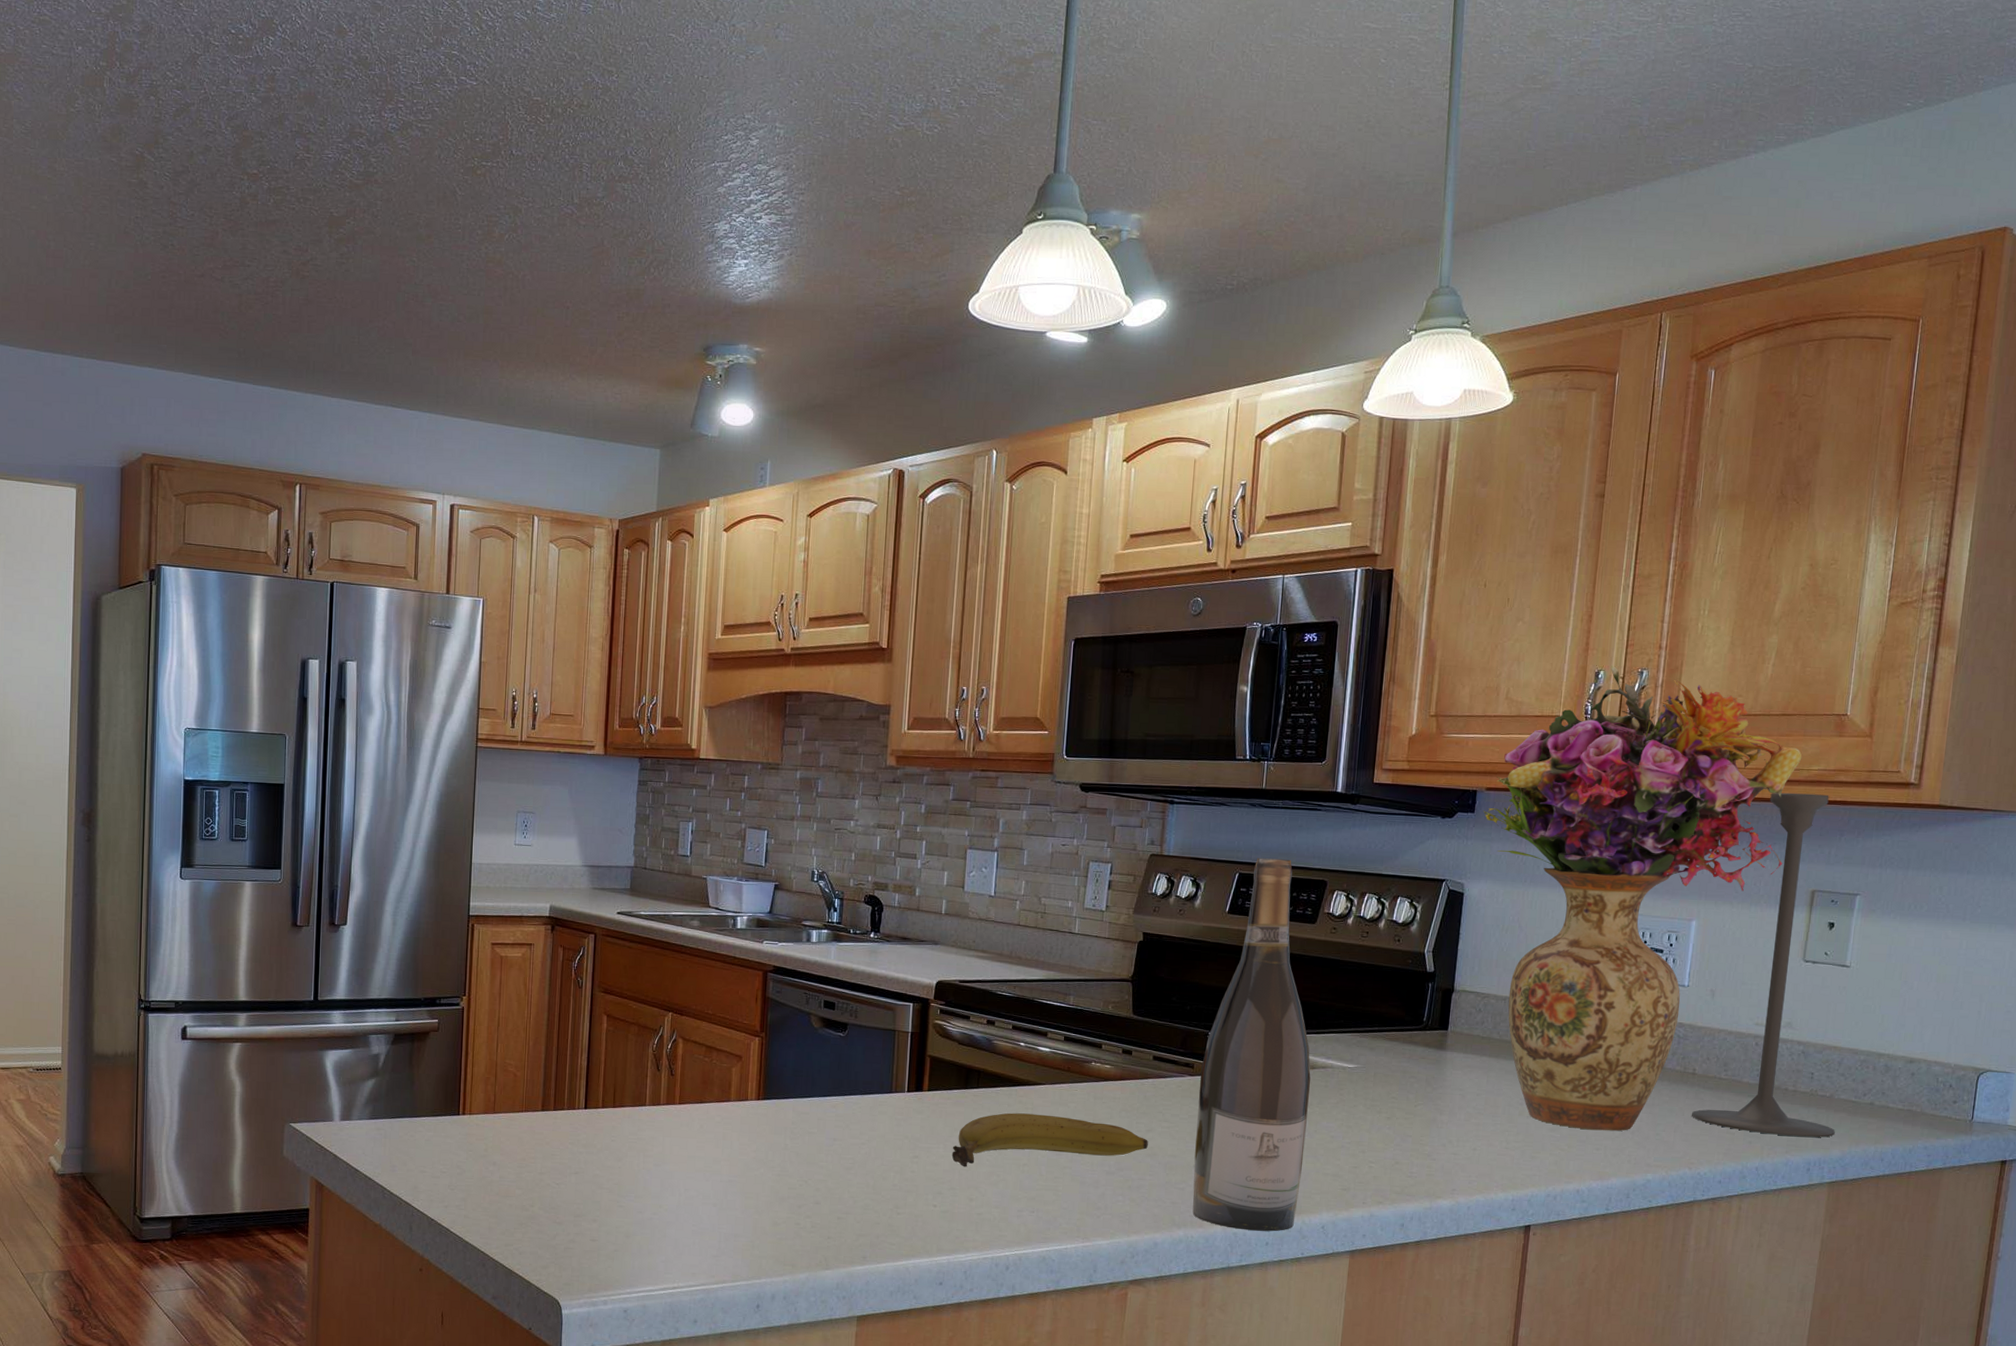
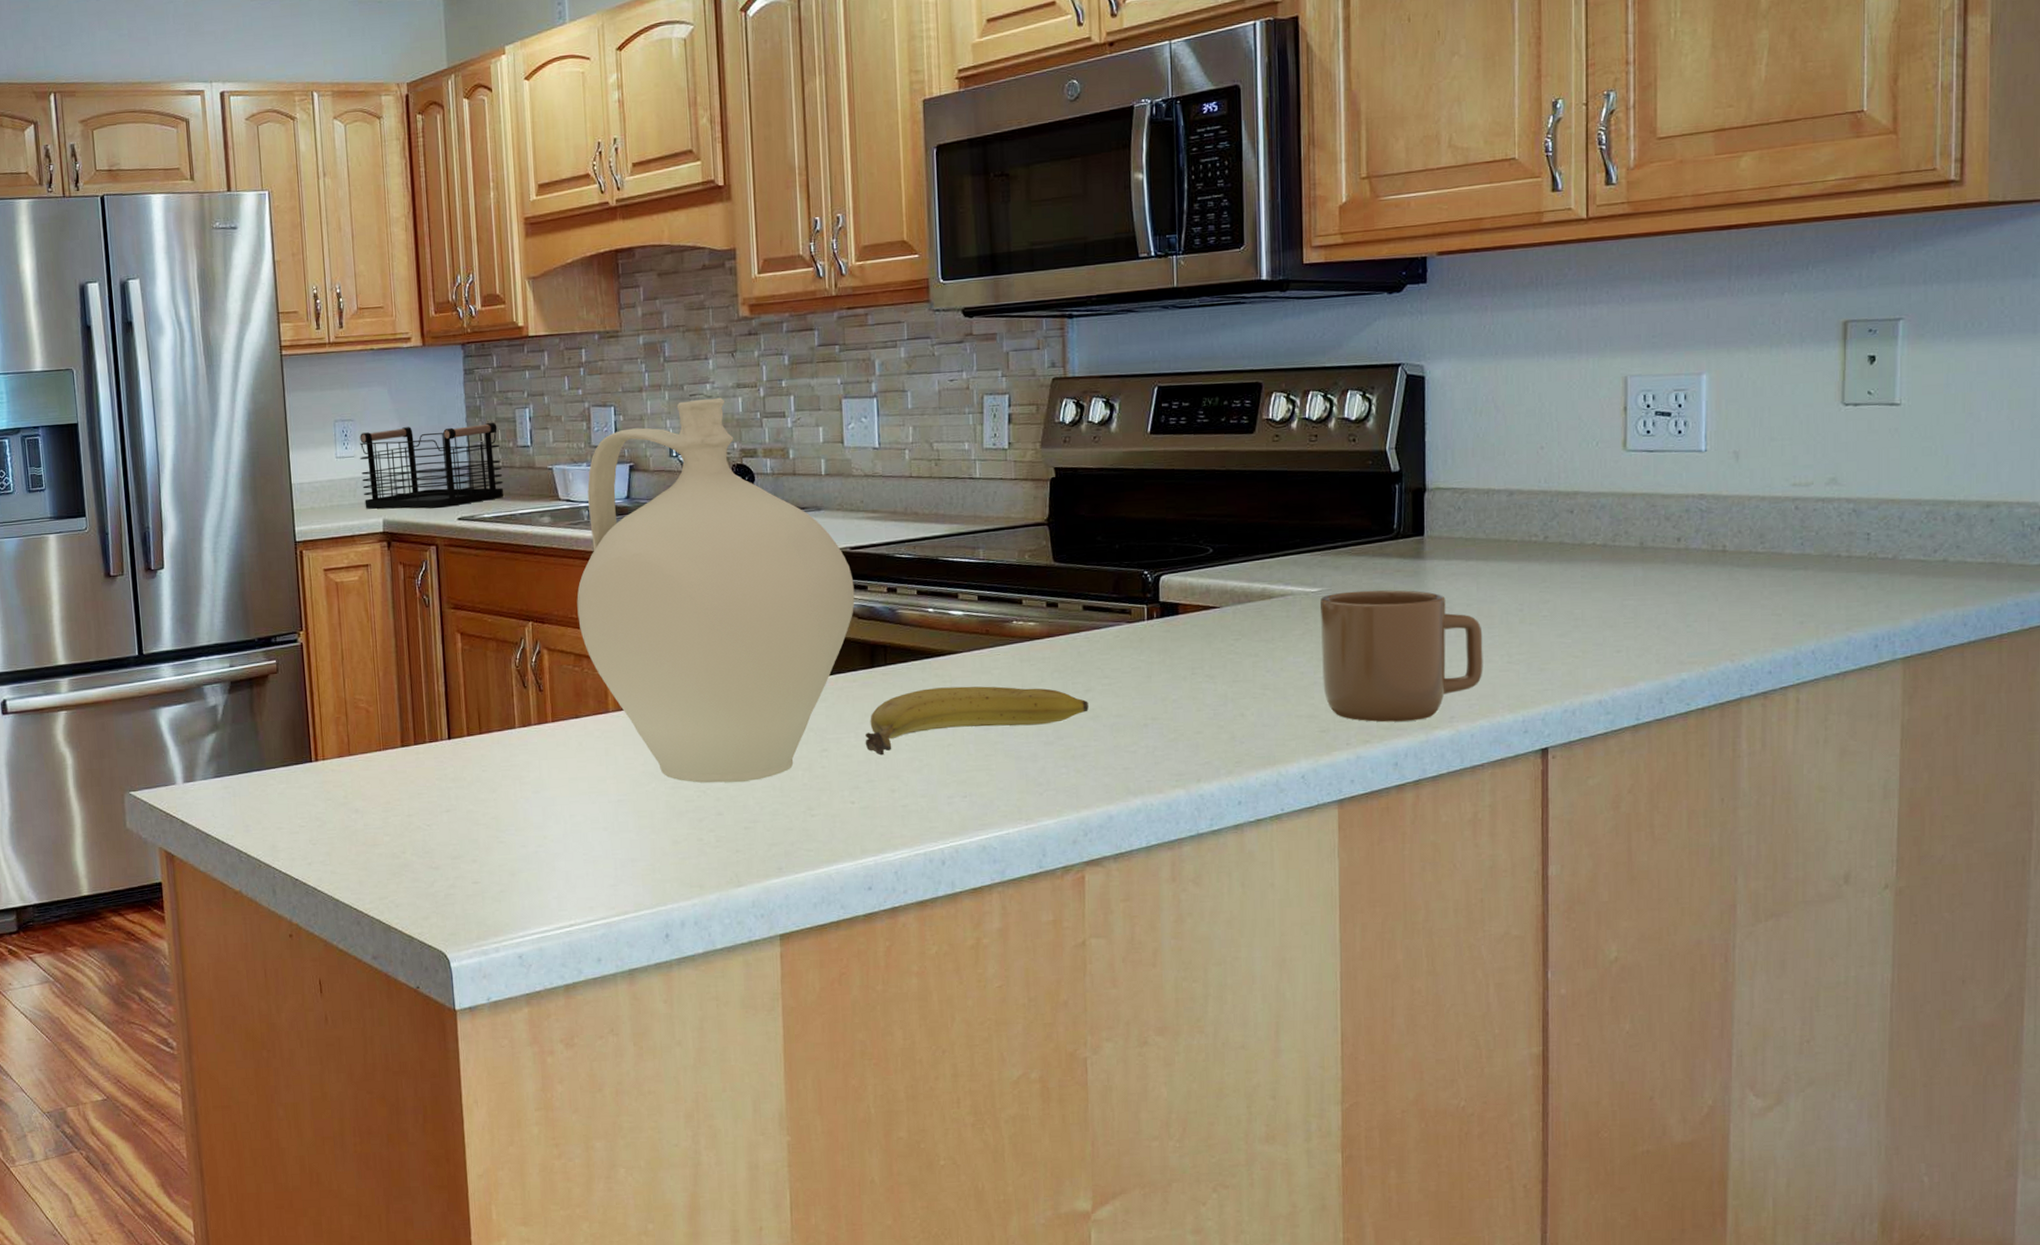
dish rack: none [535,825,662,902] -> present [360,422,504,509]
ceramic jug: none [713,833,959,1177] -> present [577,397,855,783]
wine bottle: present [1192,858,1311,1232] -> none [1140,364,1271,791]
mug: none [1348,1071,1487,1189] -> present [1319,590,1483,722]
flower arrangement: present [1483,666,1803,1131] -> none [1437,92,1814,631]
candlestick: present [1691,792,1835,1138] -> none [1726,207,1904,611]

